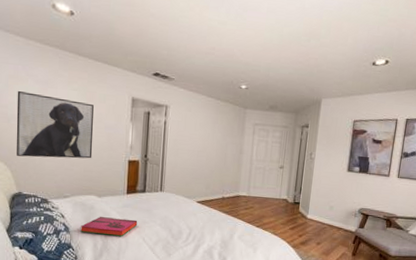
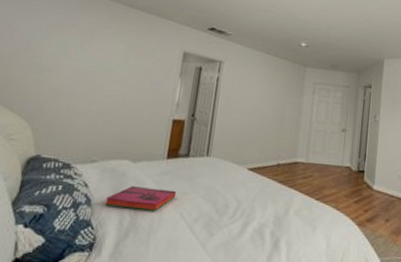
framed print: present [16,90,94,159] -> none [42,40,140,117]

